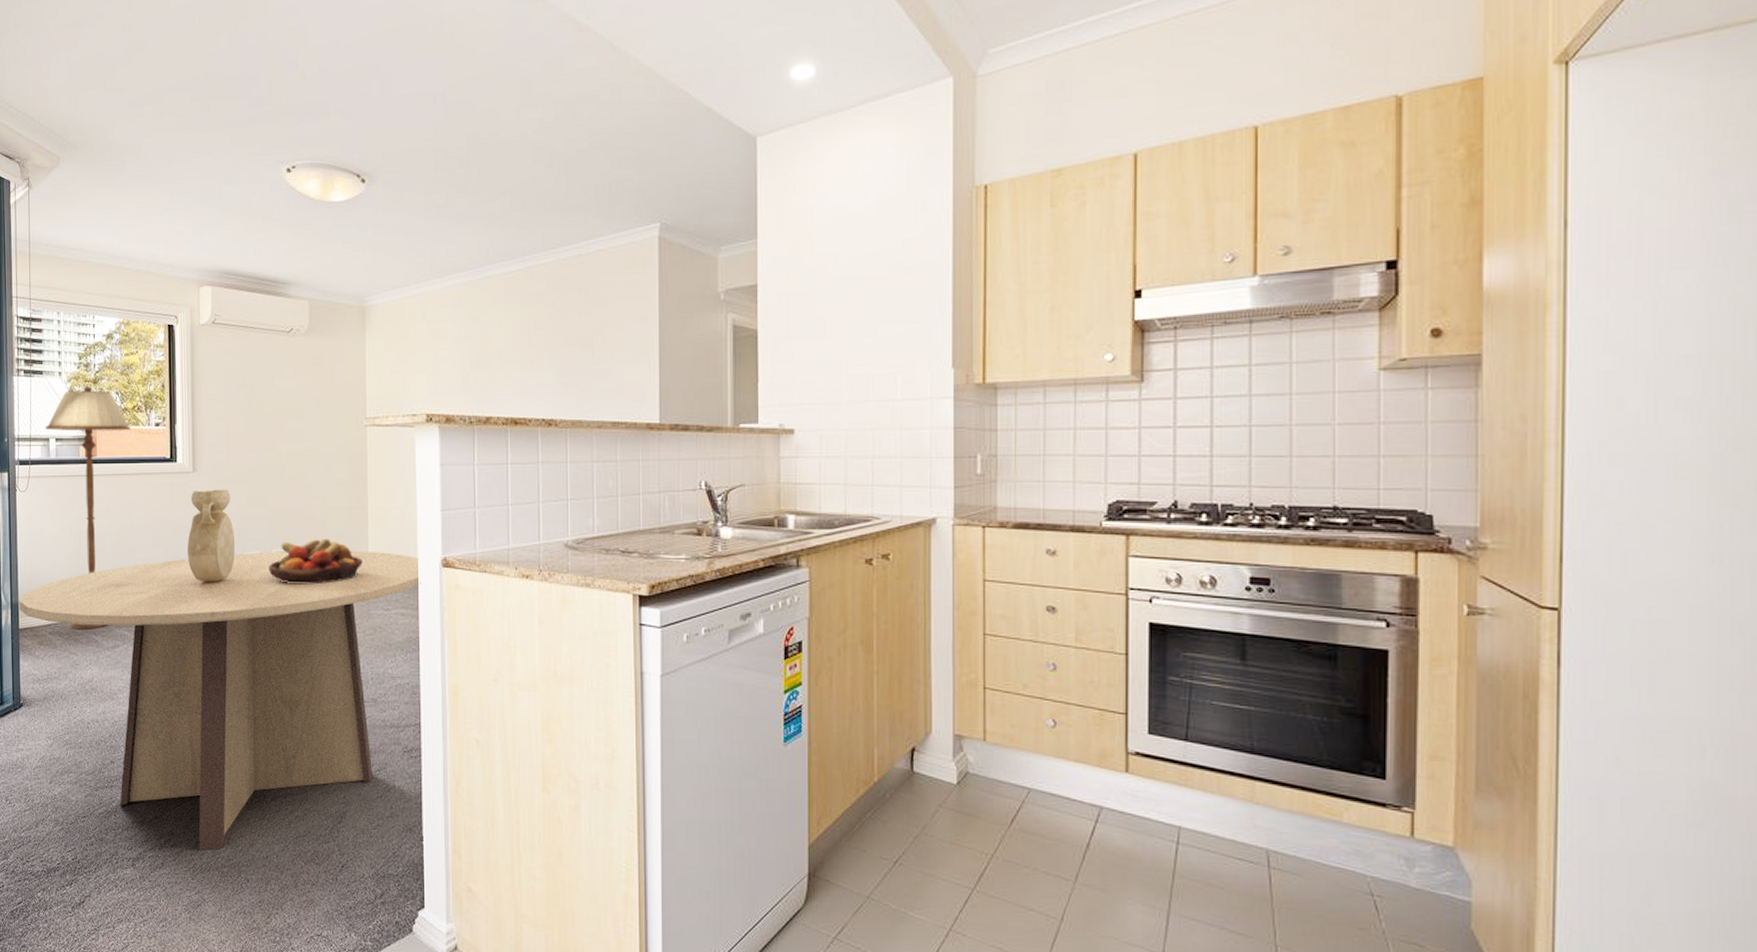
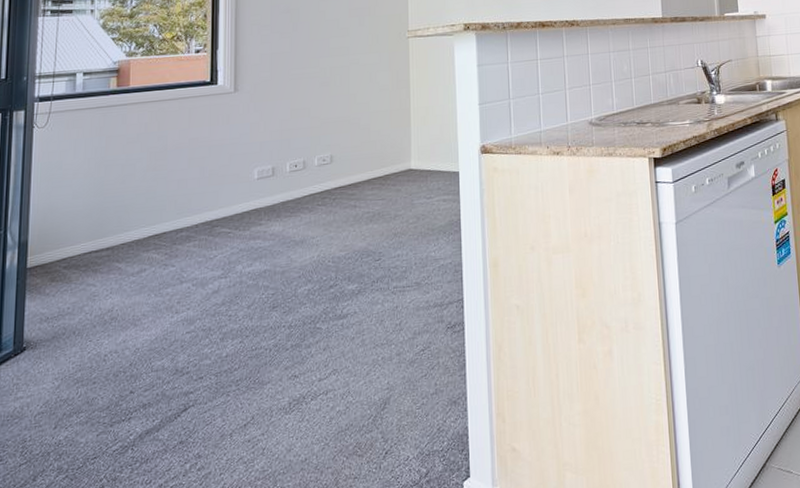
dining table: present [19,550,421,851] -> none [29,146,462,468]
floor lamp: present [45,386,131,629] -> none [72,21,169,260]
vase: present [187,489,235,583] -> none [225,105,276,195]
fruit bowl: present [268,538,364,585] -> none [311,139,407,186]

